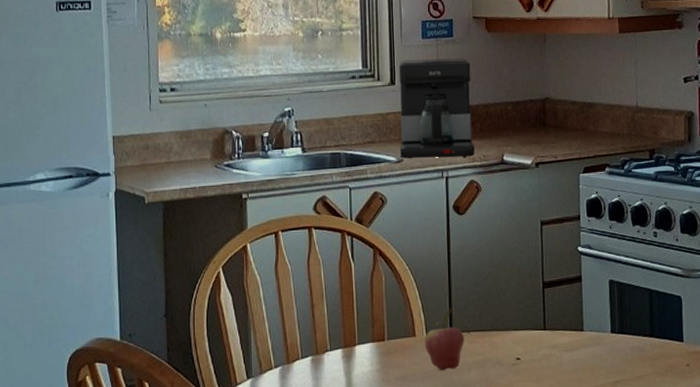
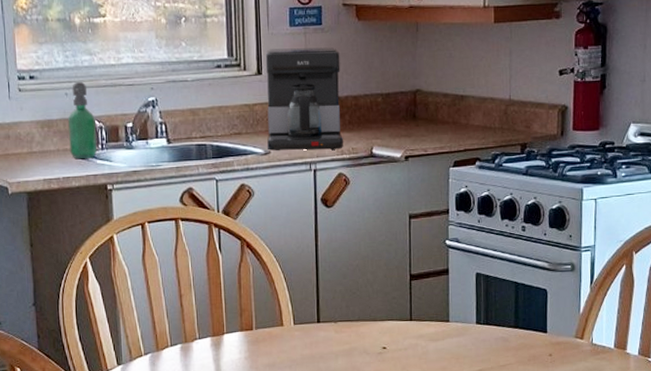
soap dispenser: none [205,93,233,169] -> present [67,81,97,159]
fruit: present [424,307,464,371] -> none [291,298,331,359]

